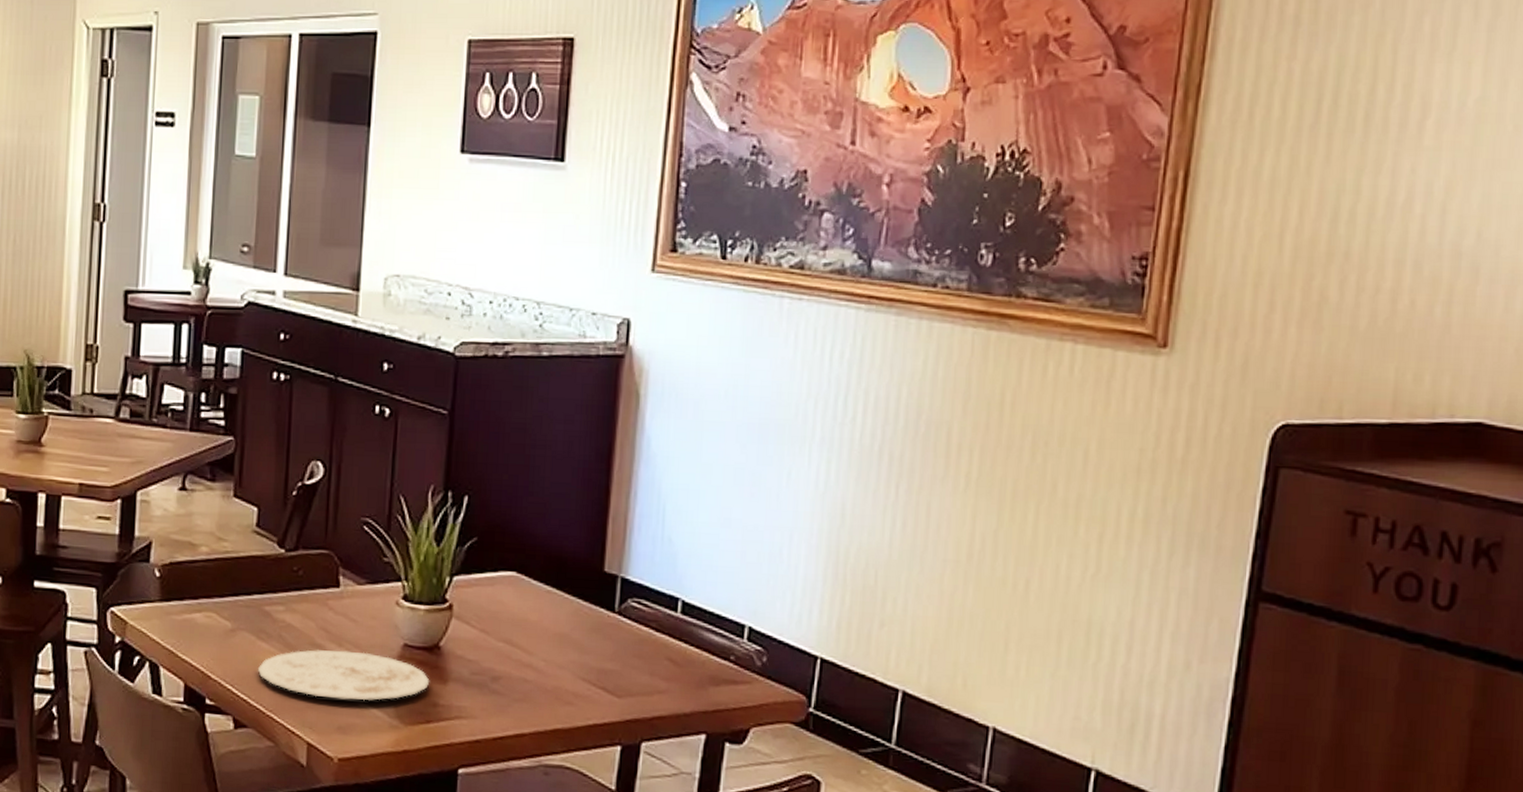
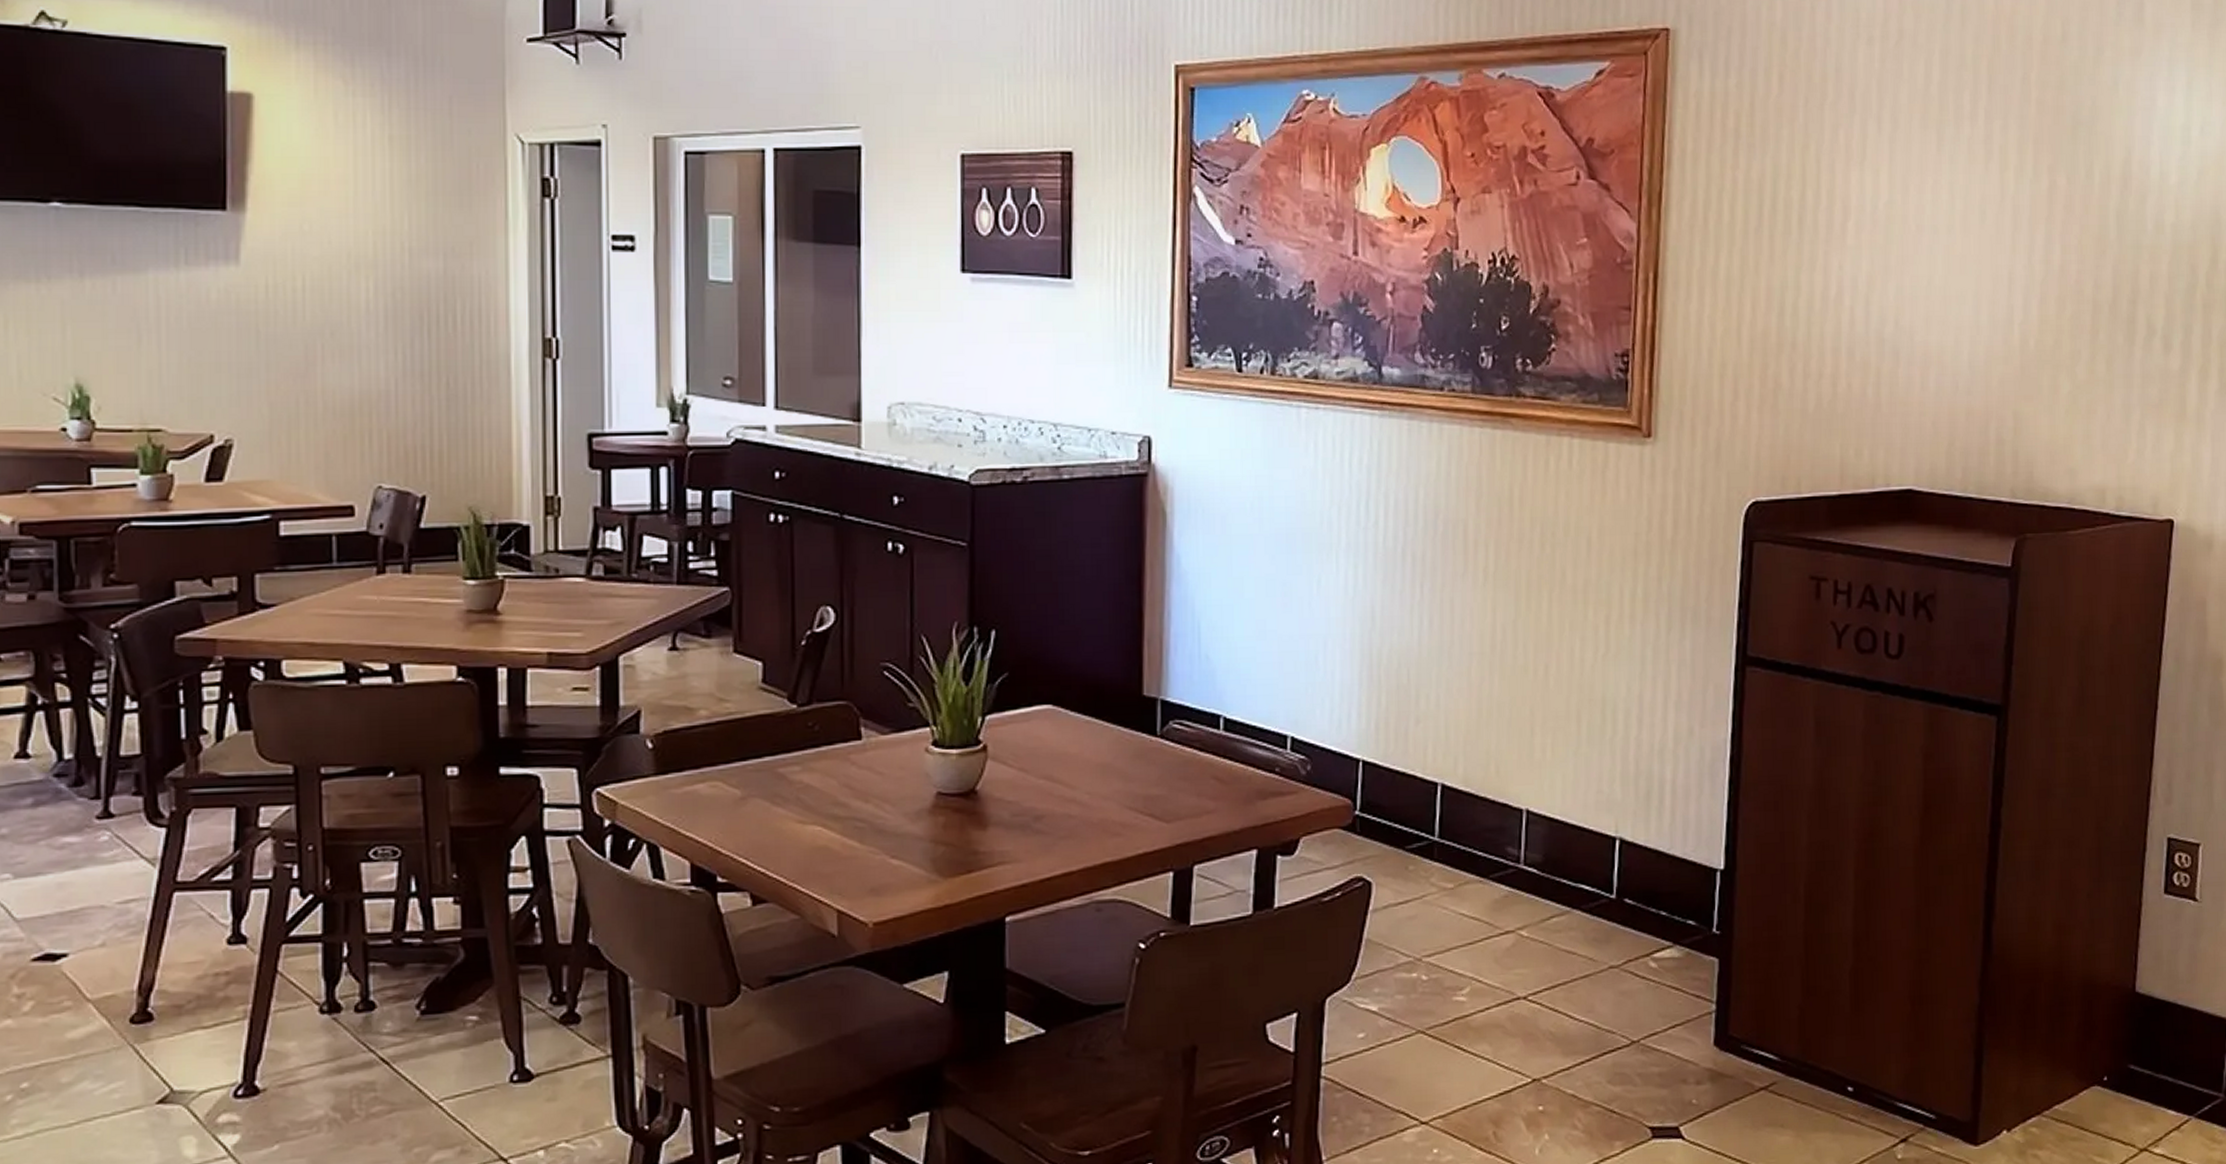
plate: present [257,650,430,701] -> none [774,805,968,860]

